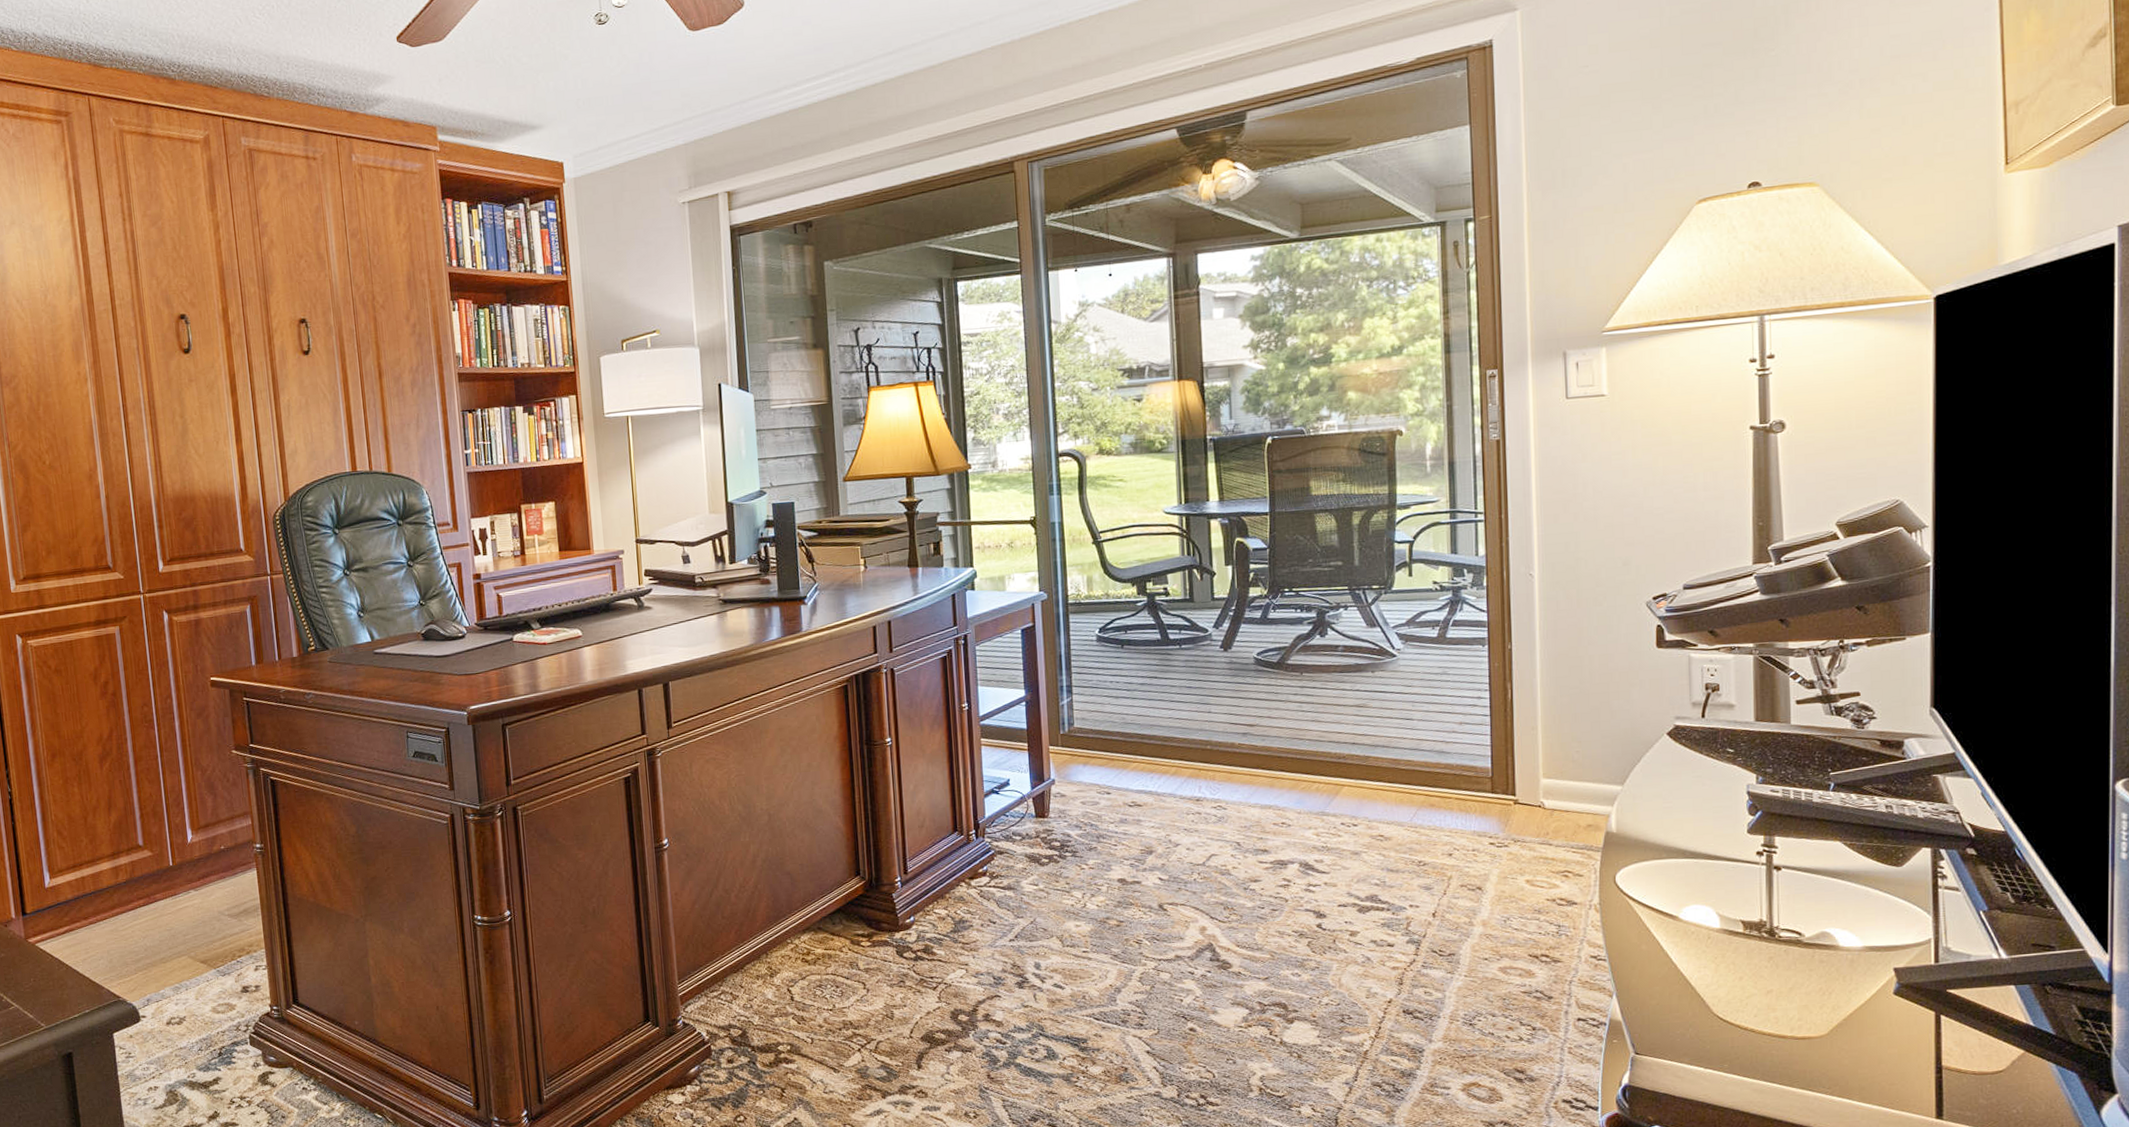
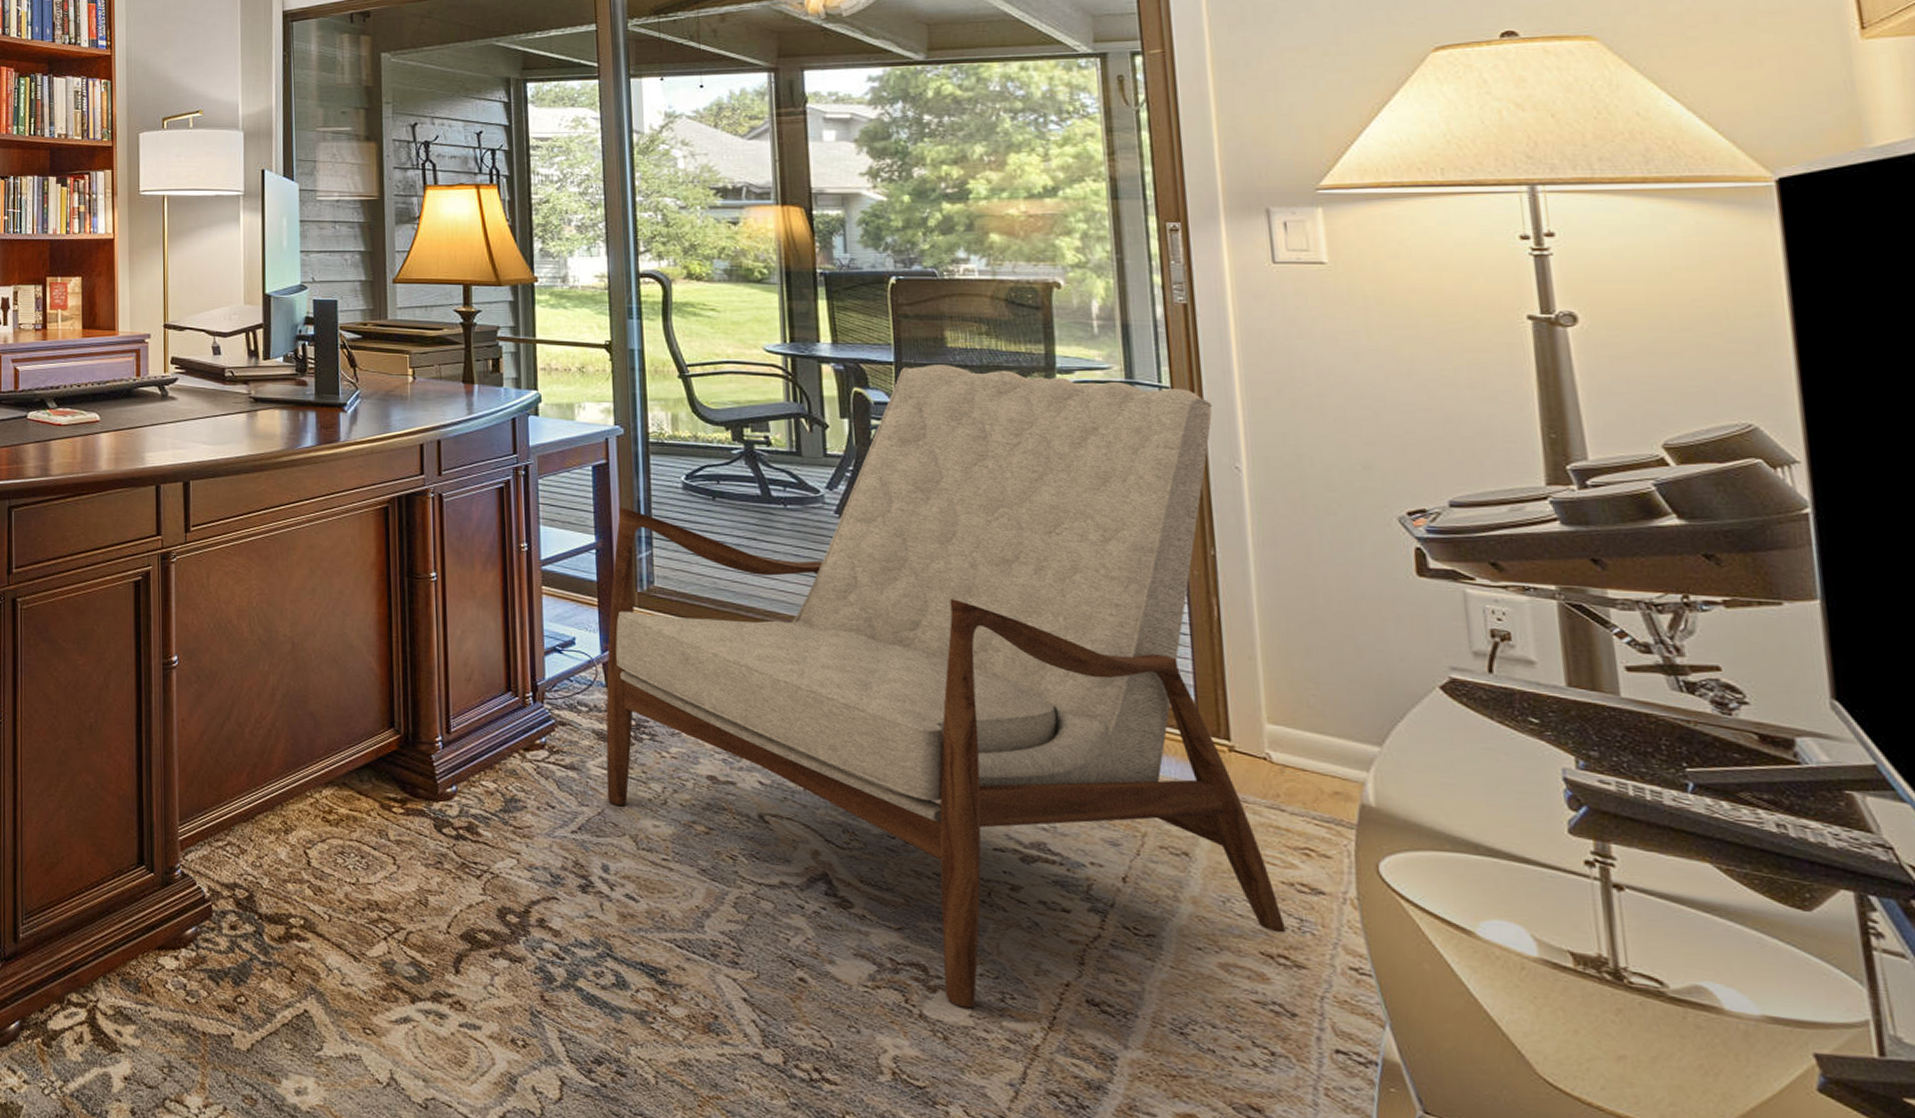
armchair: none [1036,510,1548,1031] -> present [606,364,1286,1008]

